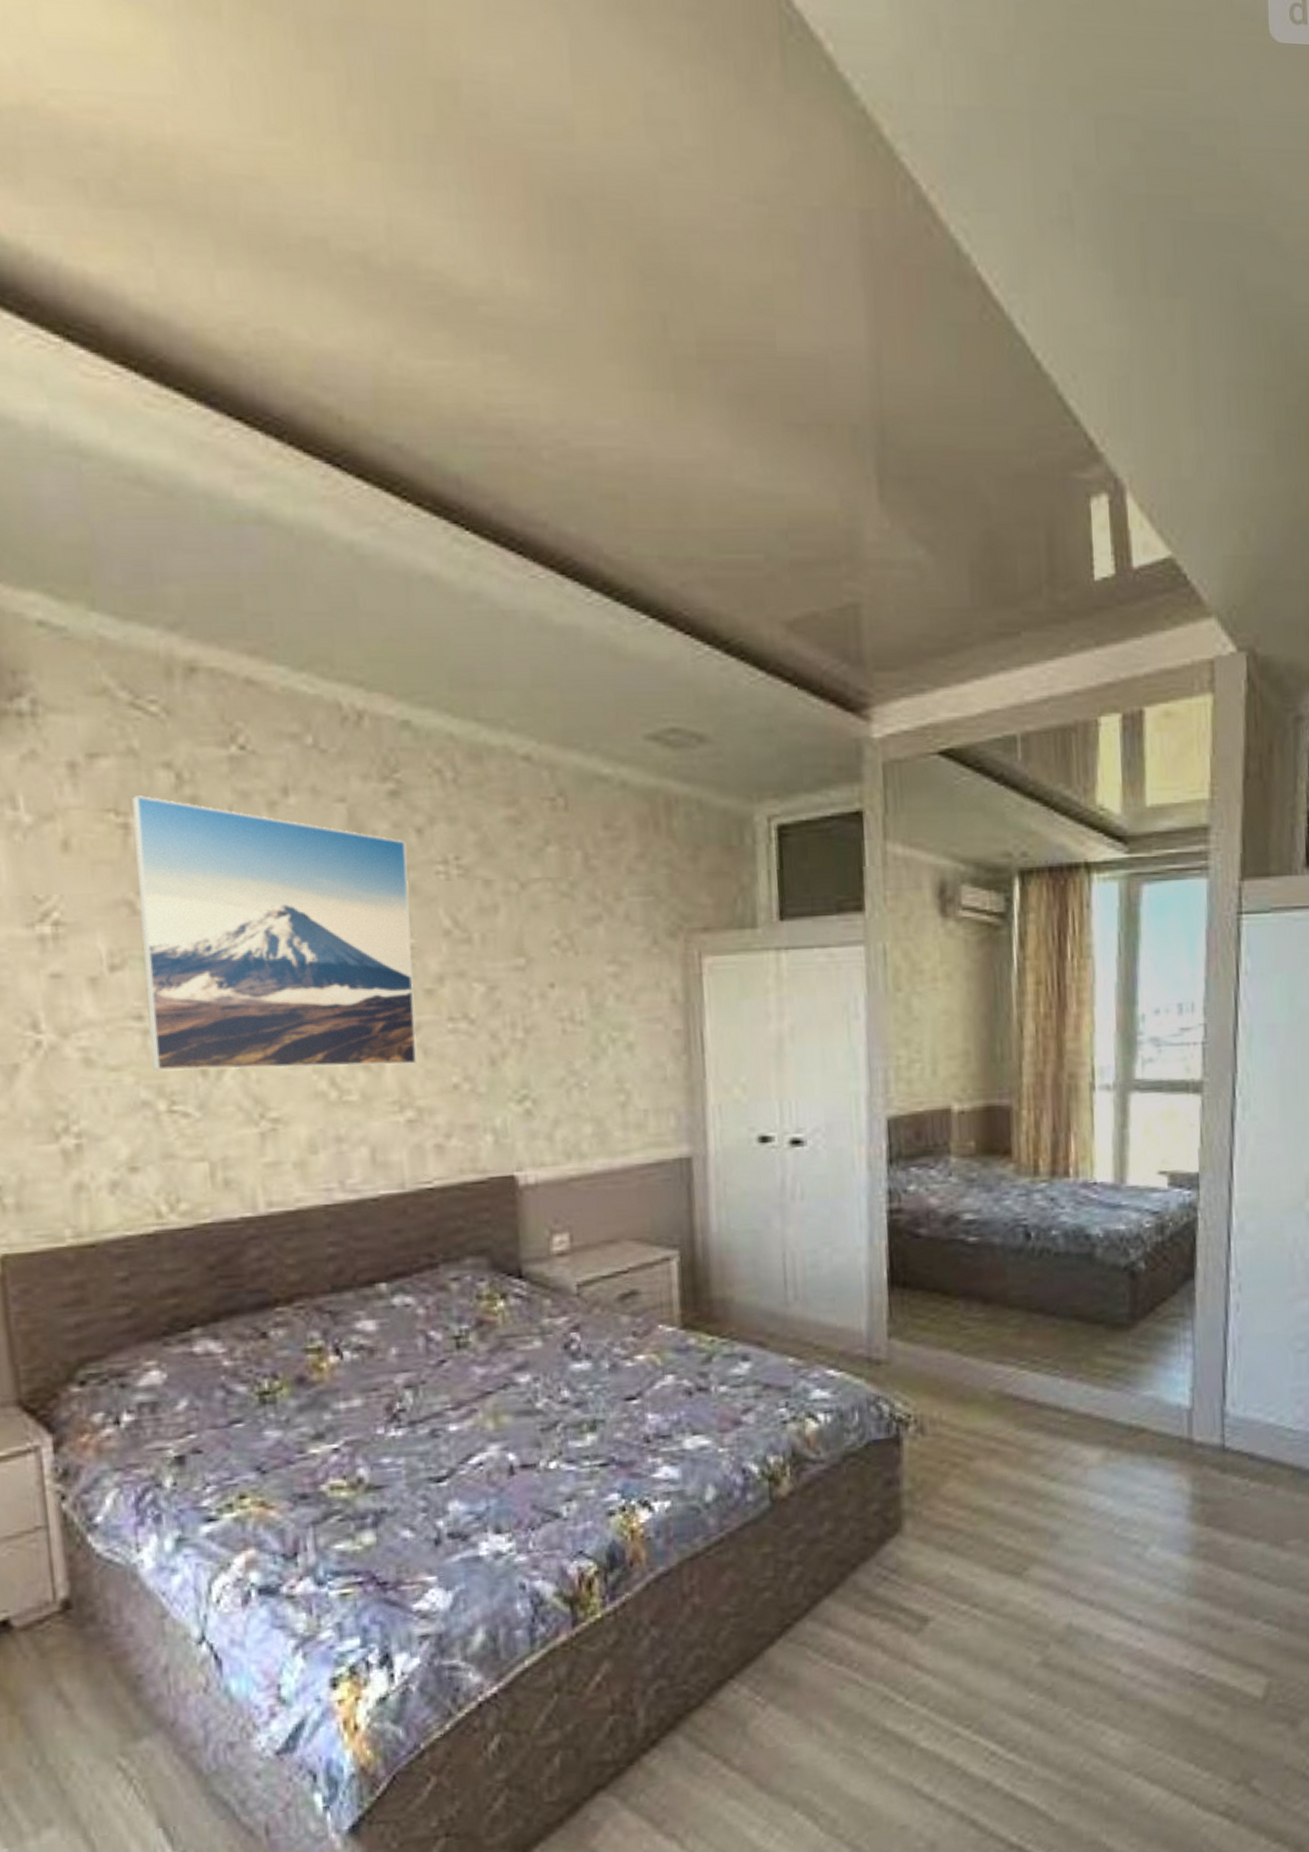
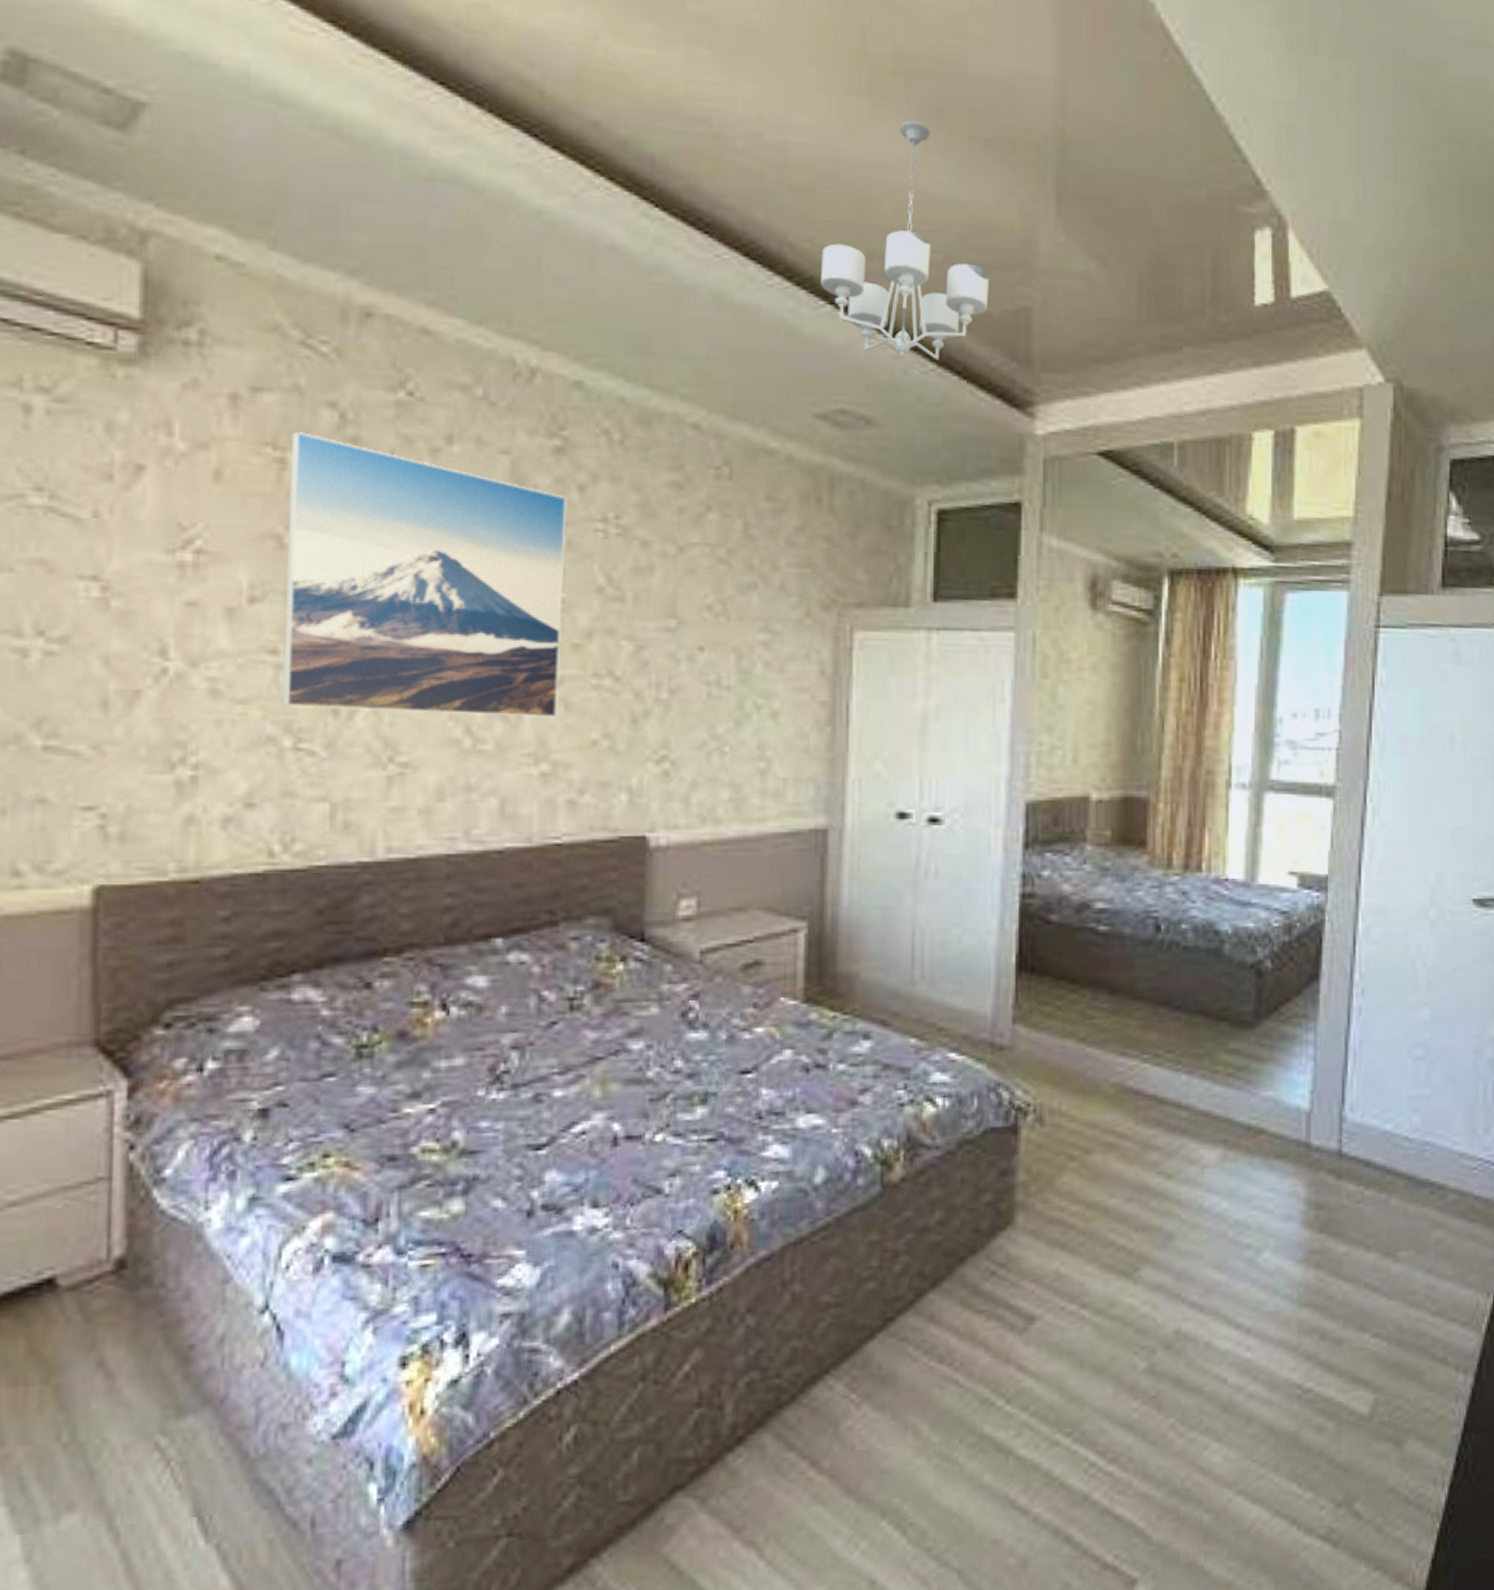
chandelier: none [639,412,815,668] -> present [820,121,989,361]

